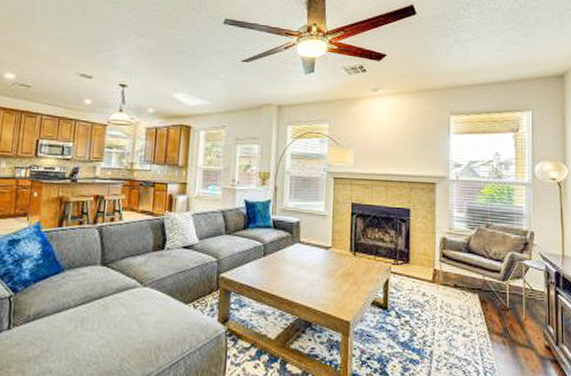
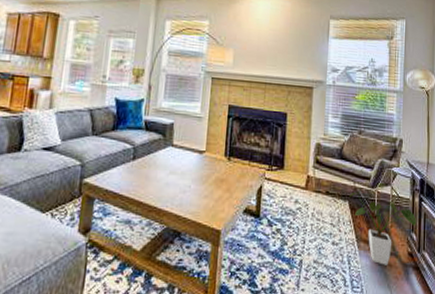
house plant: none [479,285,554,358] -> present [350,192,417,265]

